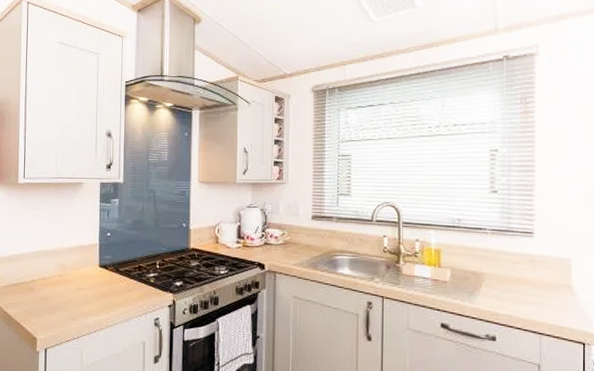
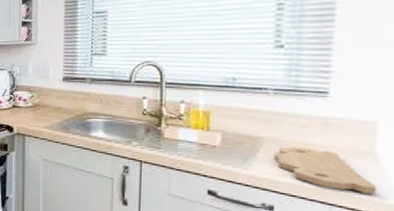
cutting board: none [494,281,575,323] -> present [273,146,377,194]

